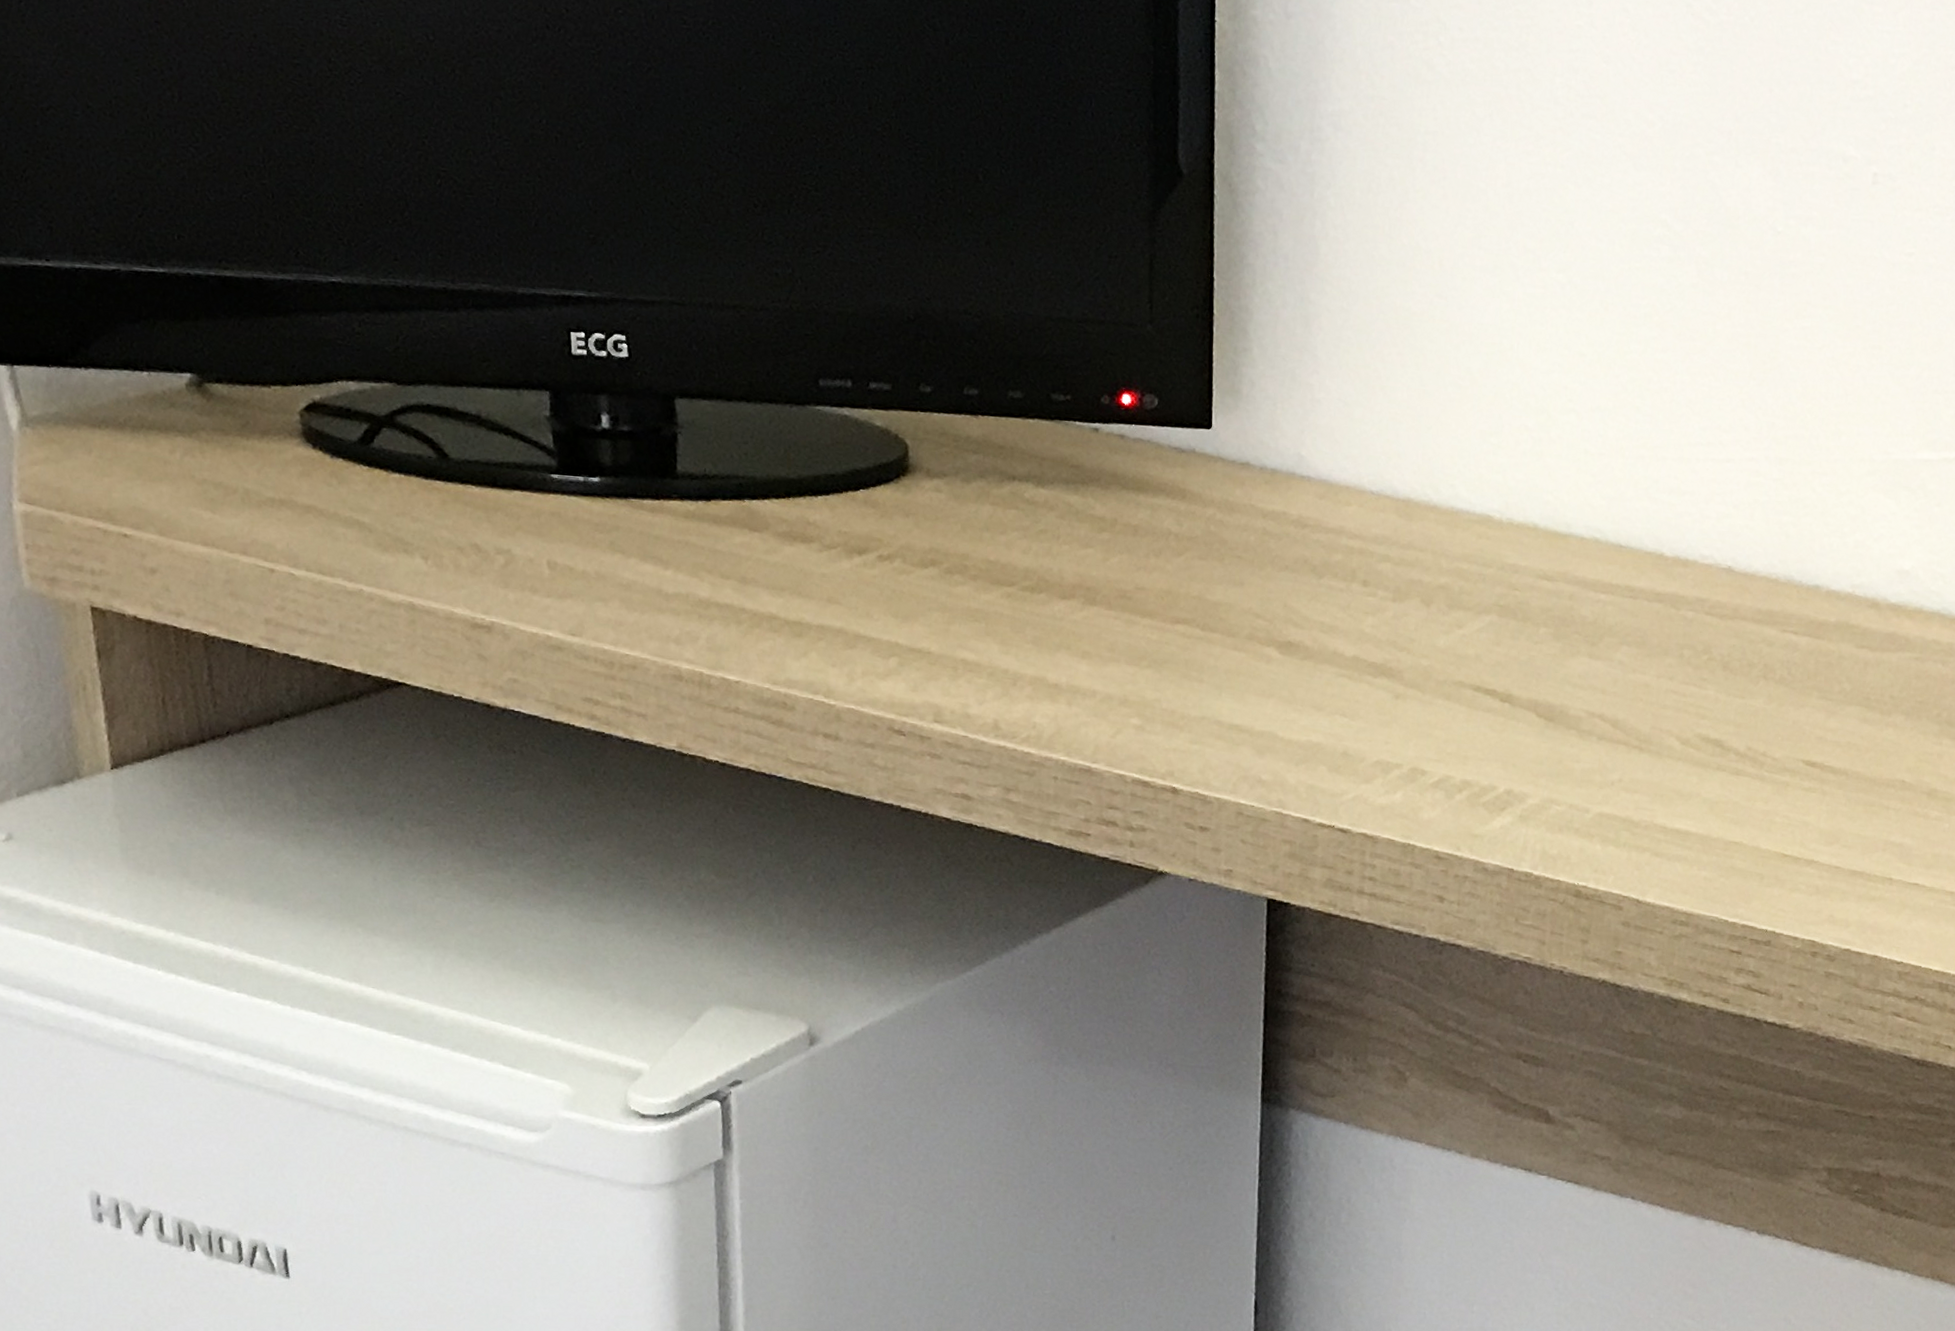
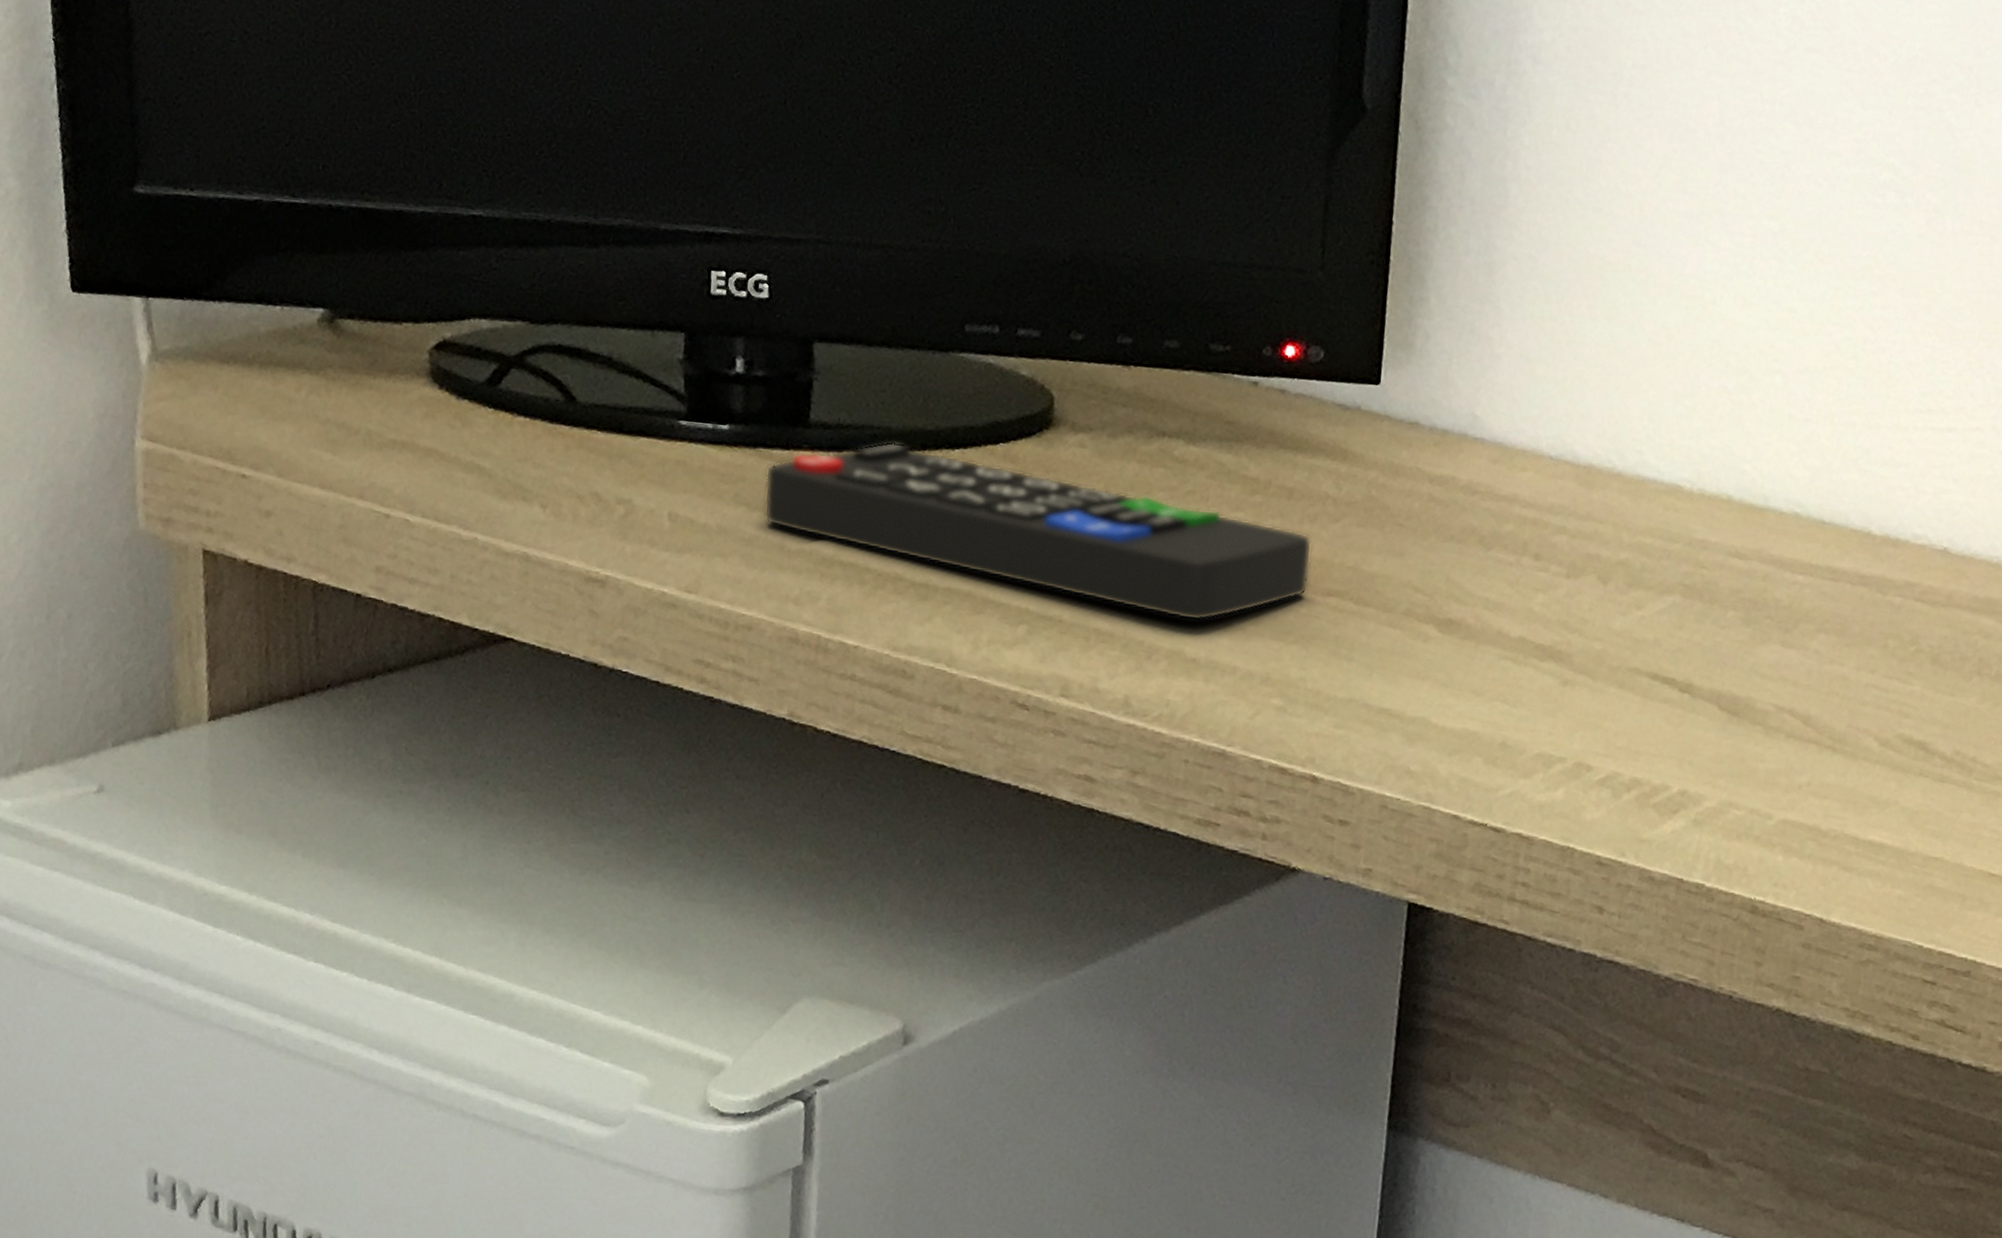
remote control: none [638,490,1159,650] -> present [764,442,1312,621]

